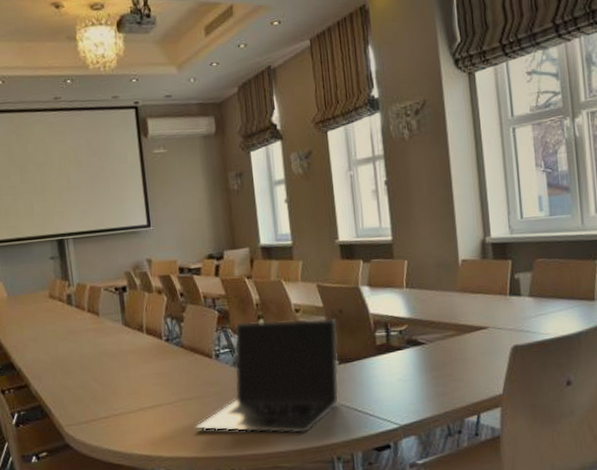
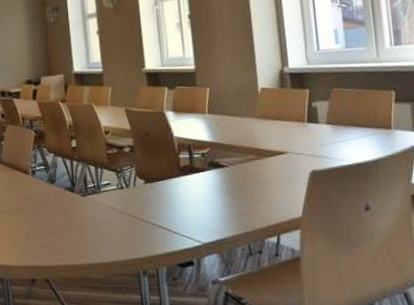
laptop: present [195,318,340,433] -> none [13,140,146,247]

